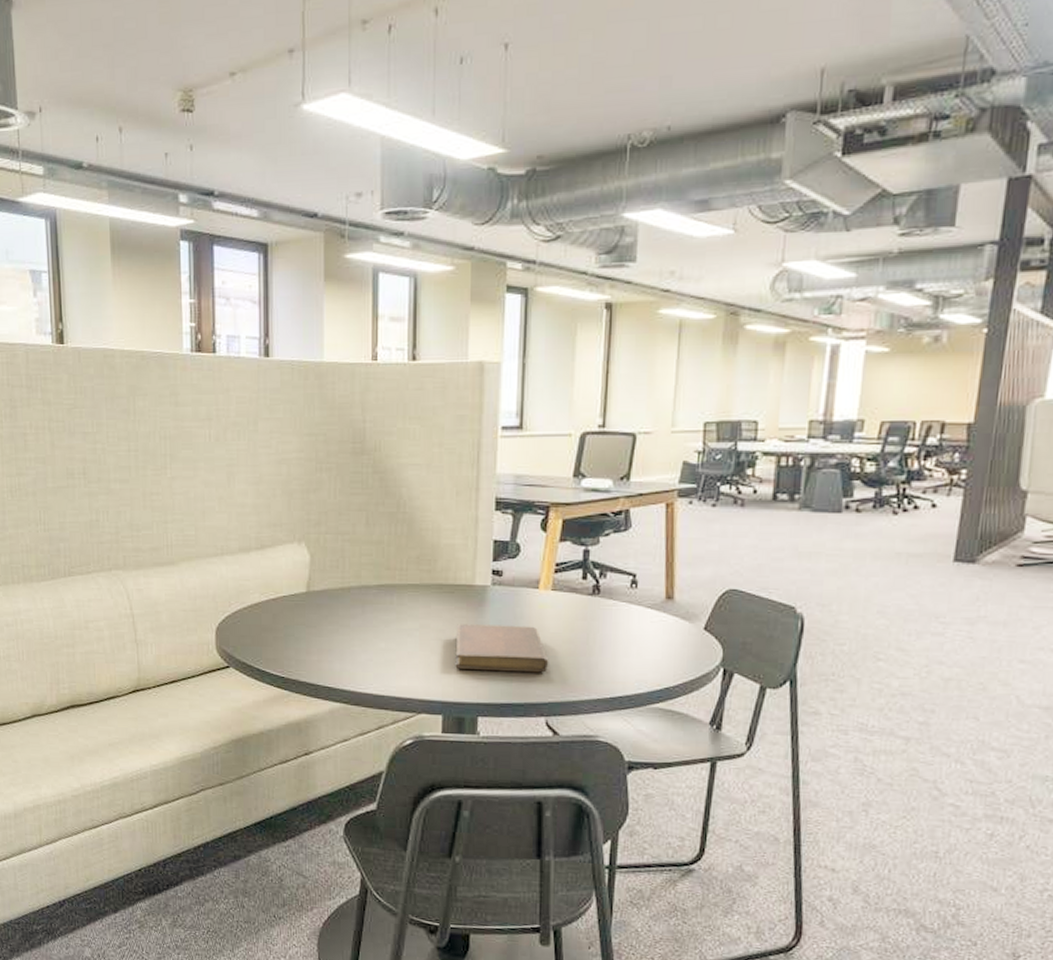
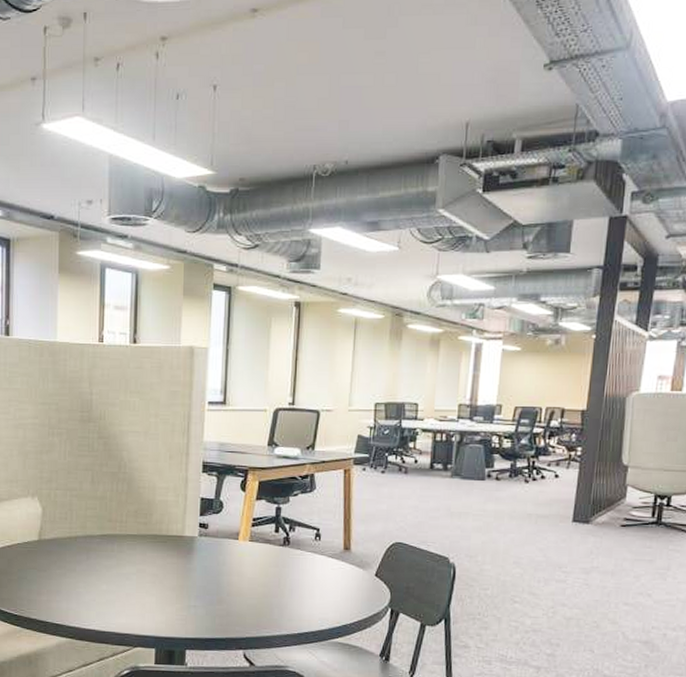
notebook: present [455,624,549,673] -> none [167,569,247,612]

